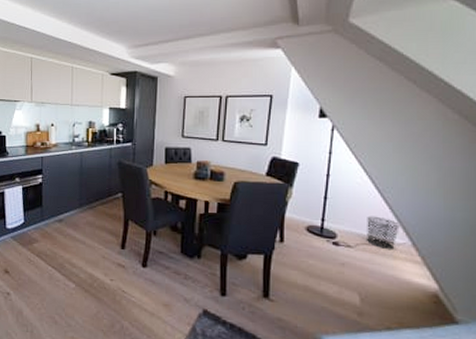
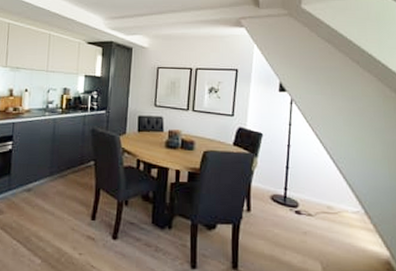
waste bin: present [366,216,401,249] -> none [324,185,354,217]

